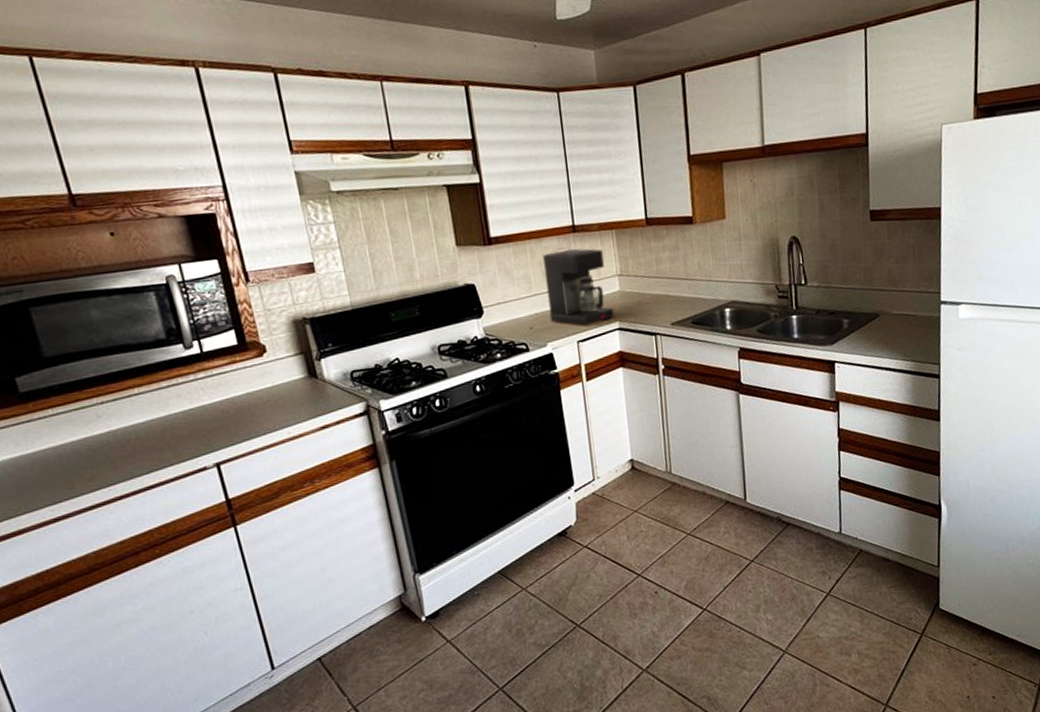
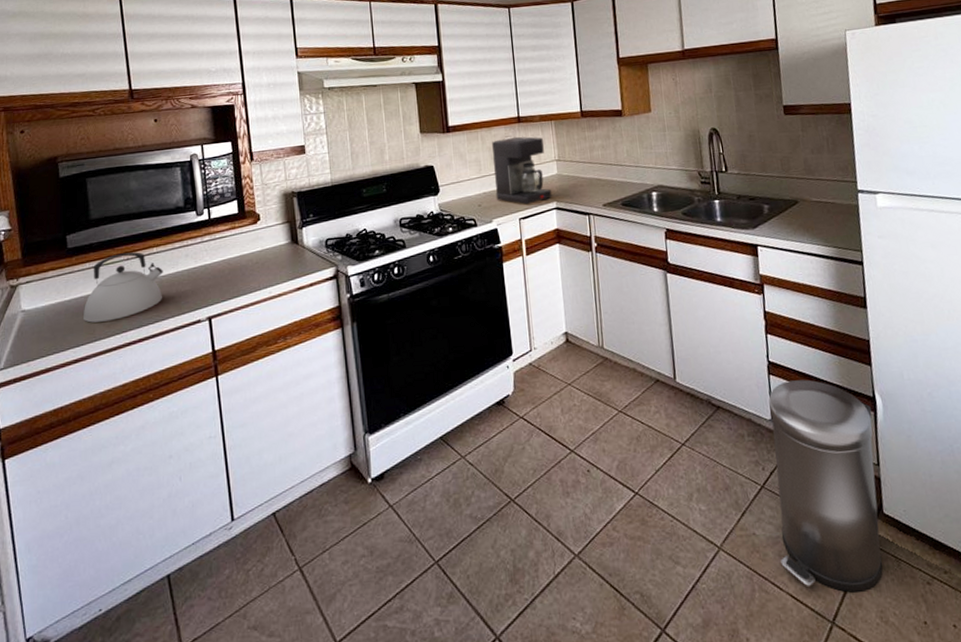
kettle: none [54,394,156,477] -> present [84,252,163,323]
pedal bin: none [838,492,937,679] -> present [768,379,883,593]

